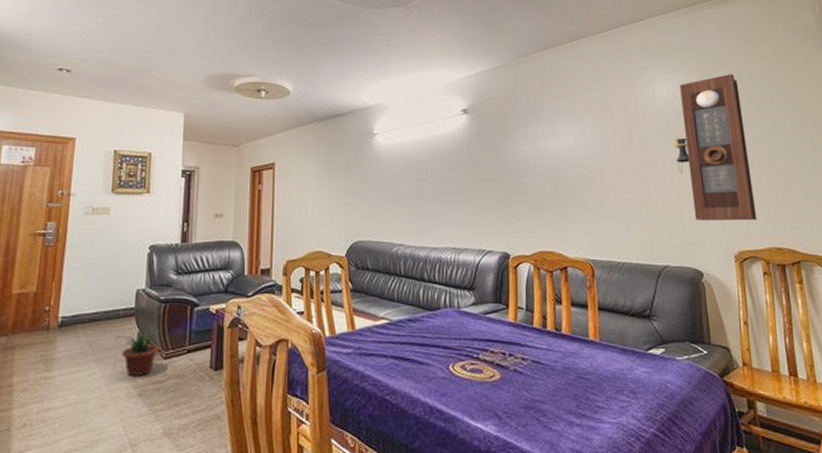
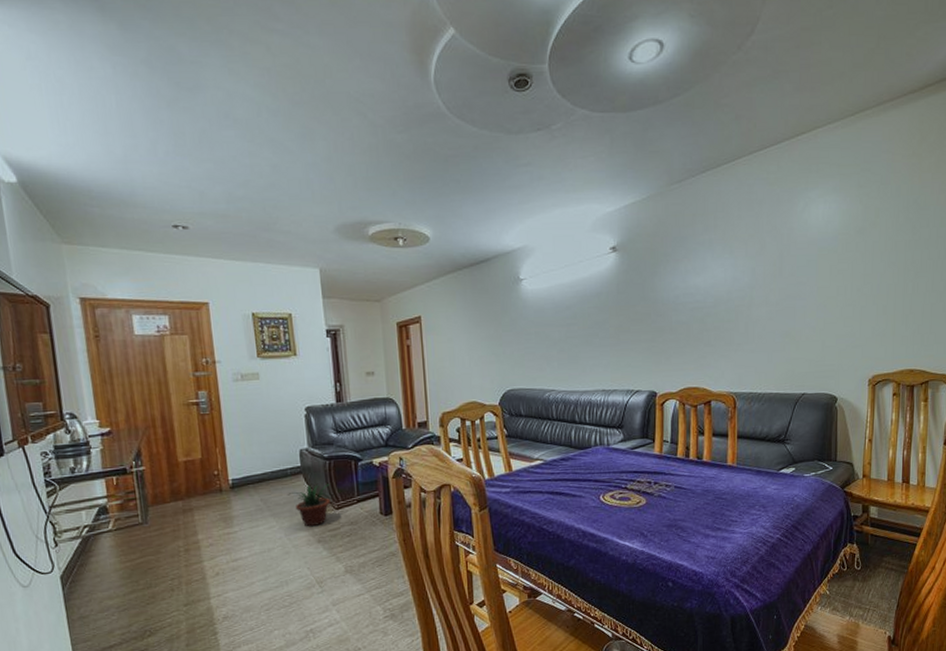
pendulum clock: present [674,73,757,221] -> none [823,191,896,348]

